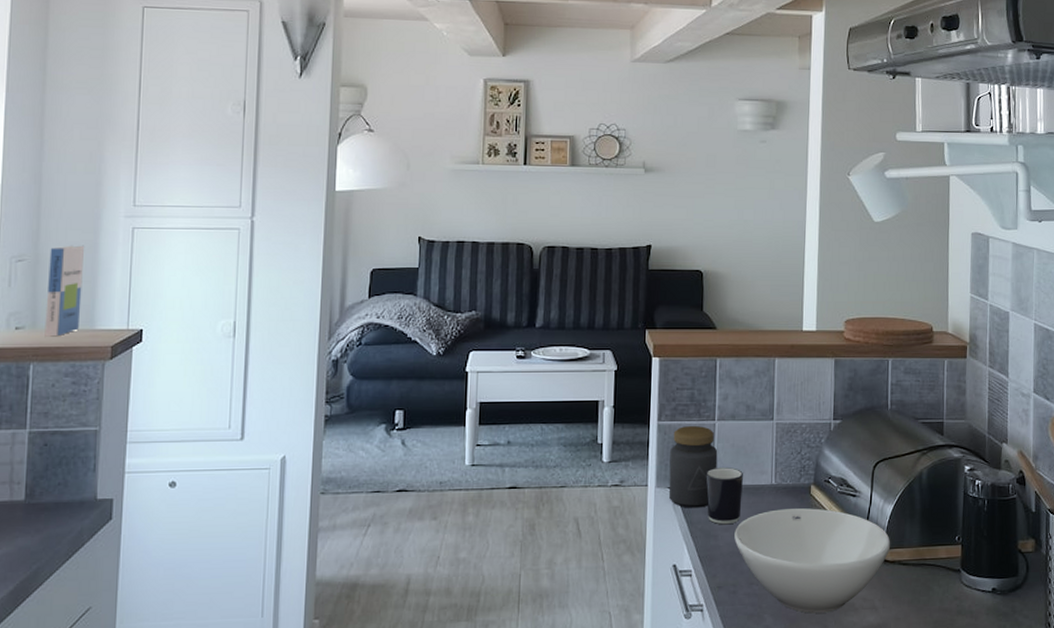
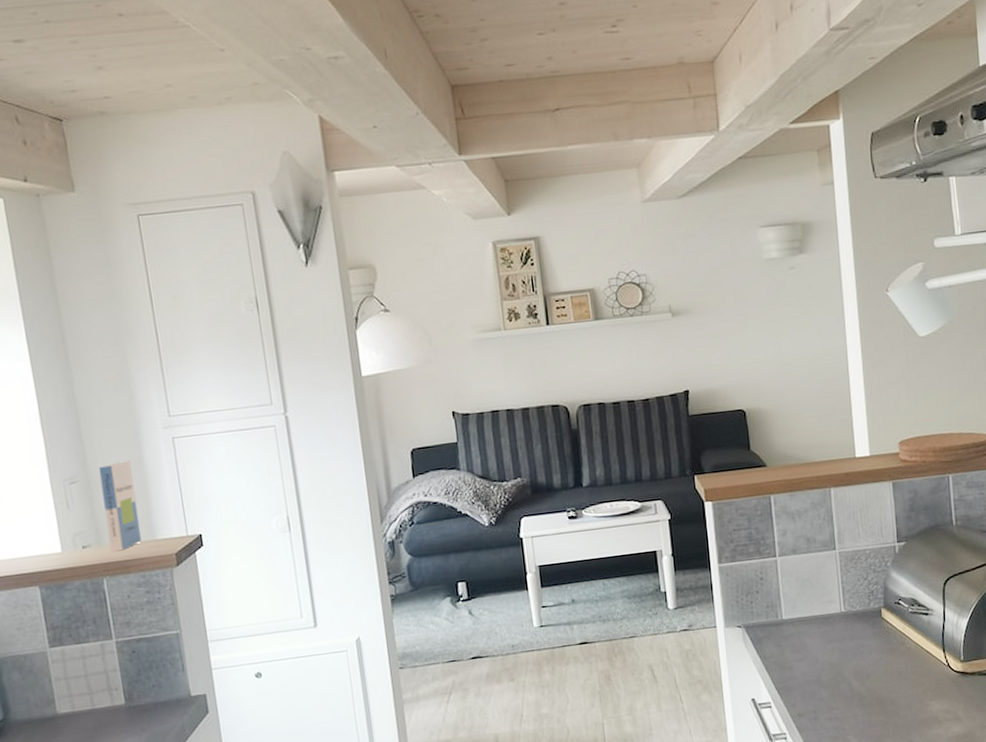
jar: present [669,426,718,508] -> none [734,563,784,644]
mug: present [705,467,744,525] -> none [773,600,813,656]
bowl: present [734,508,891,614] -> none [809,630,969,731]

